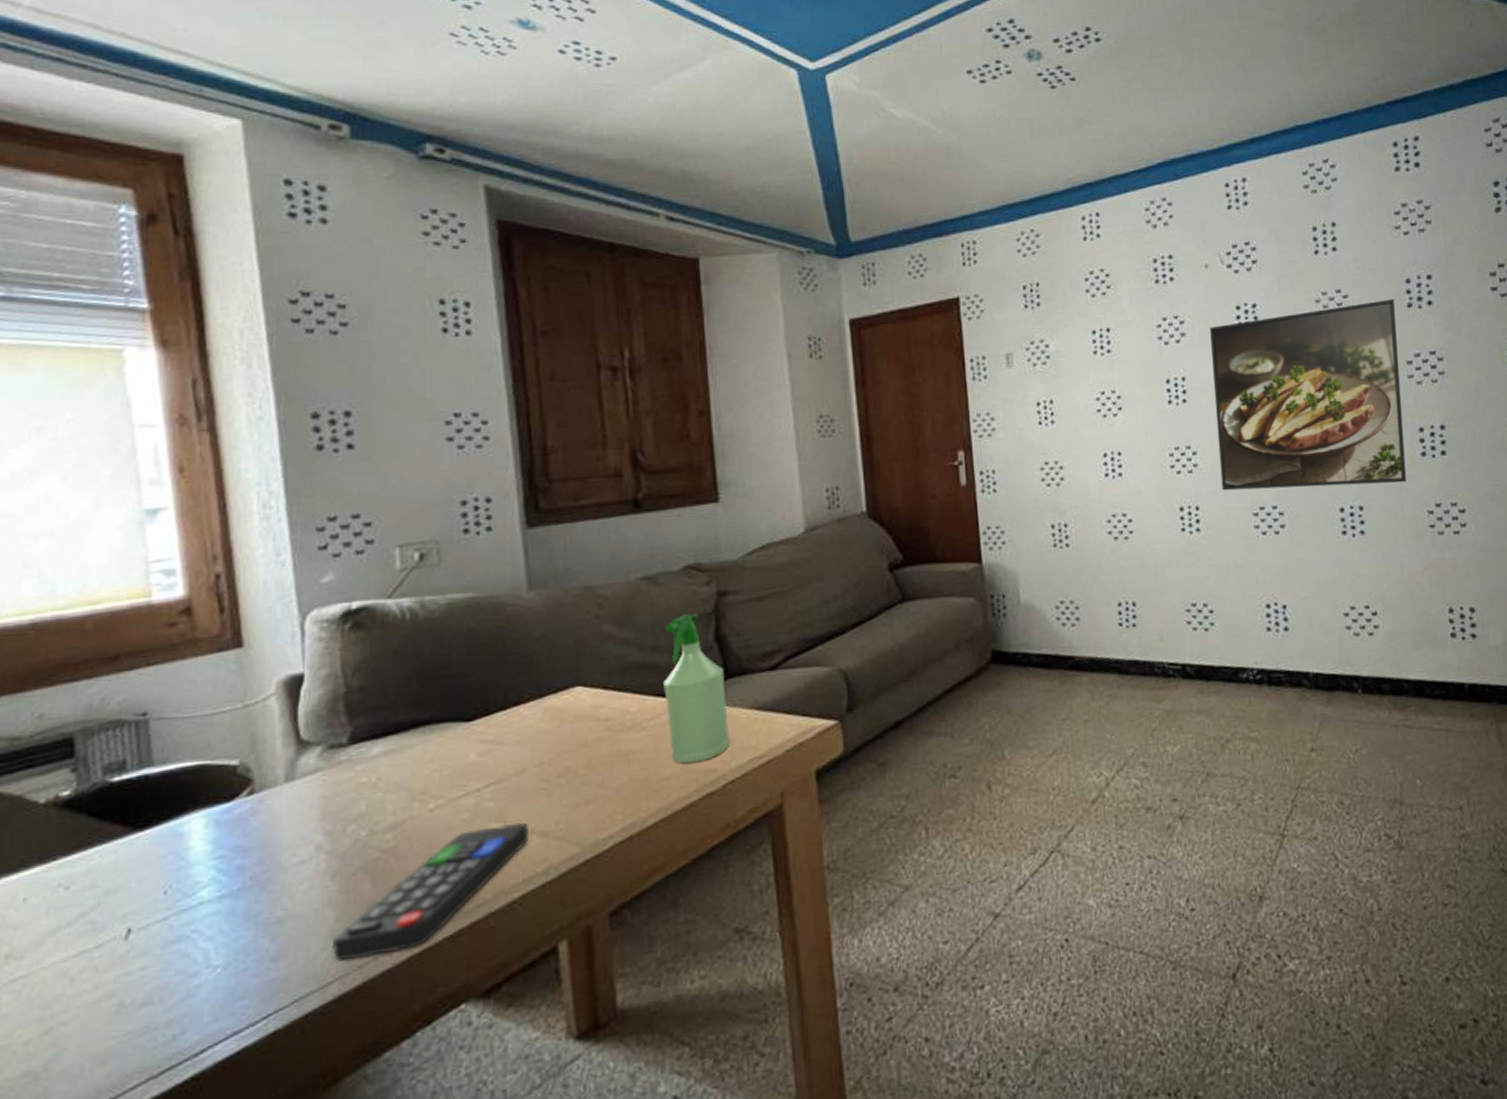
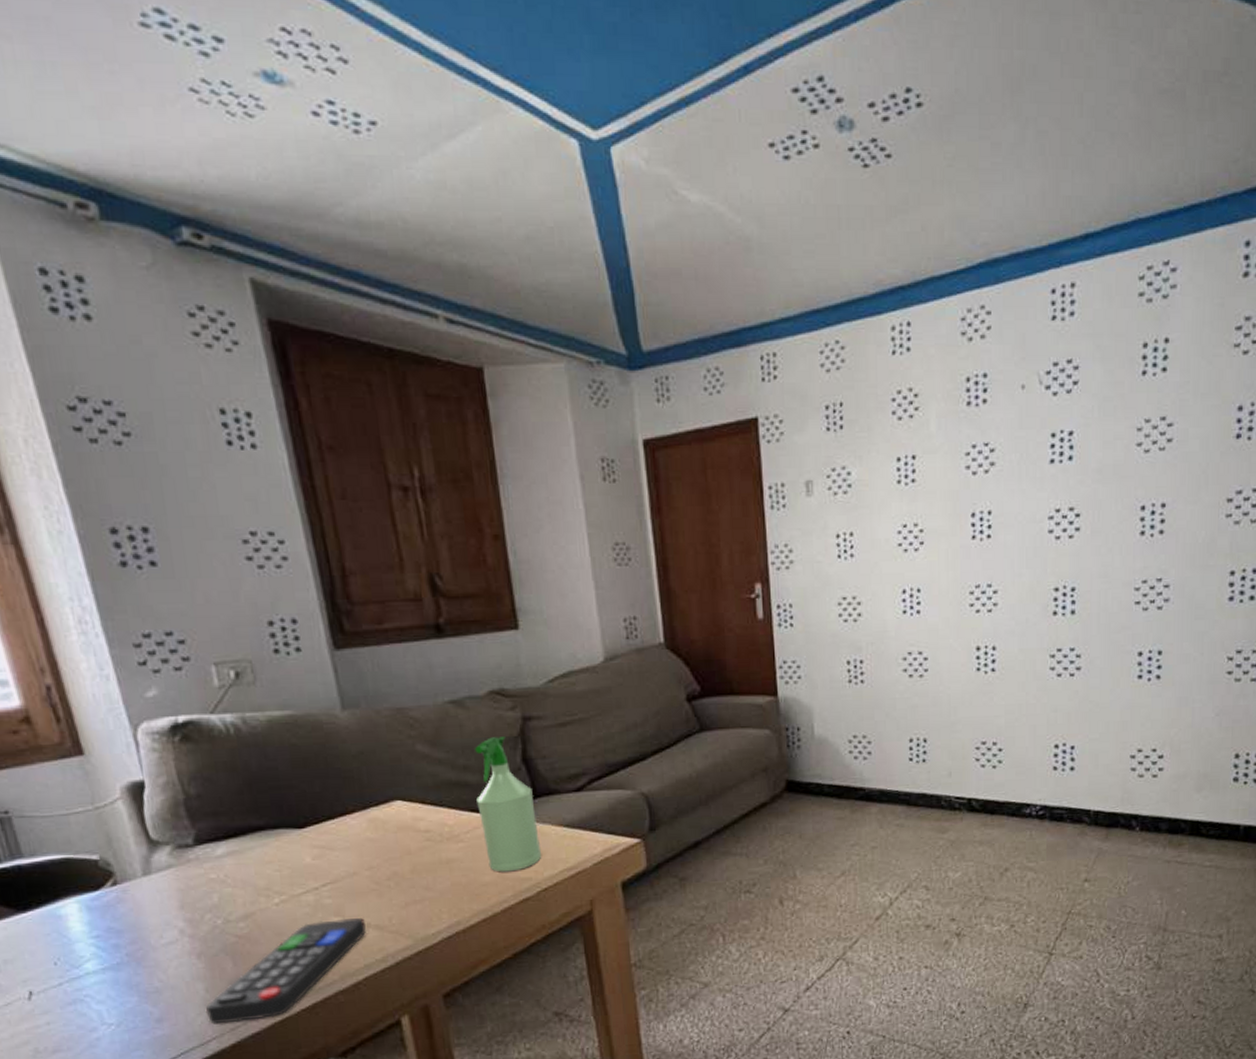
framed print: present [1210,299,1407,491] -> none [1020,429,1222,632]

